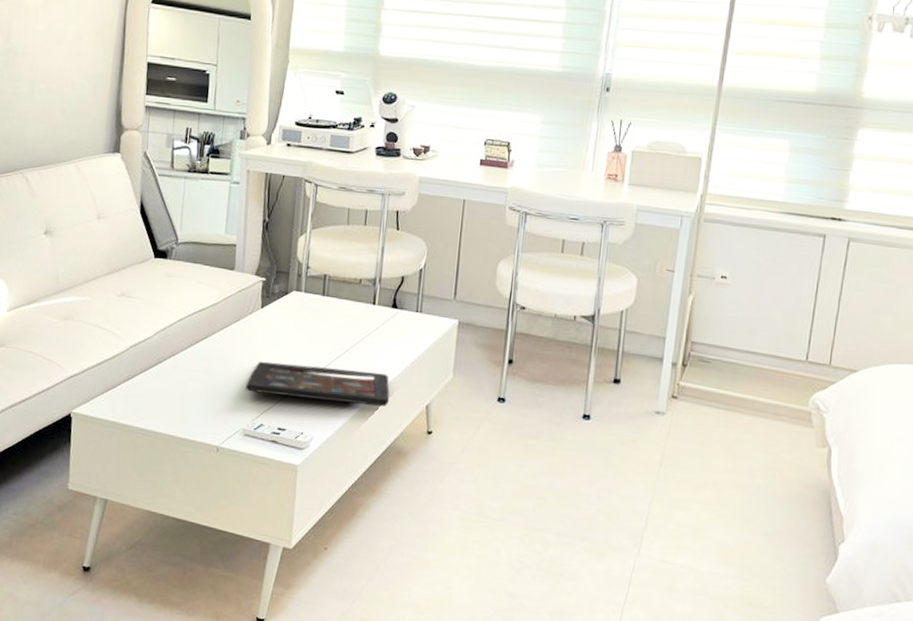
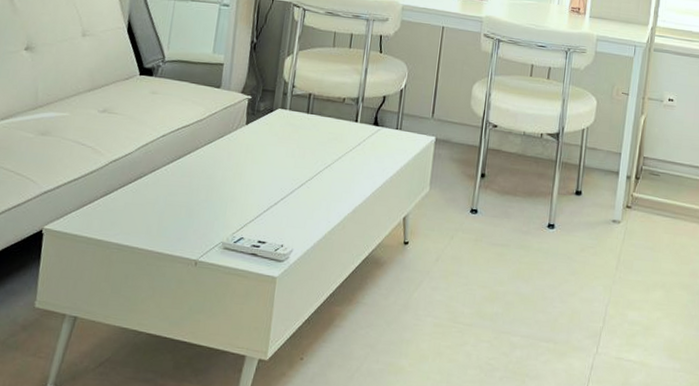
decorative tray: present [245,361,390,407] -> none [226,175,369,219]

